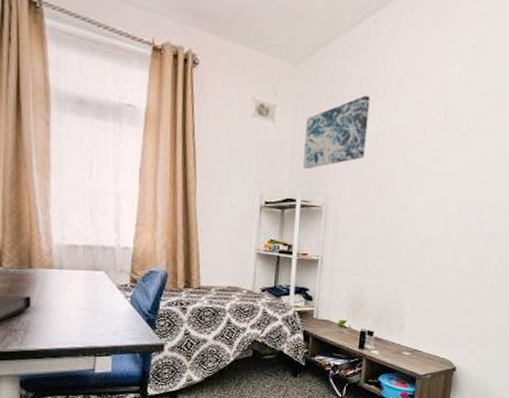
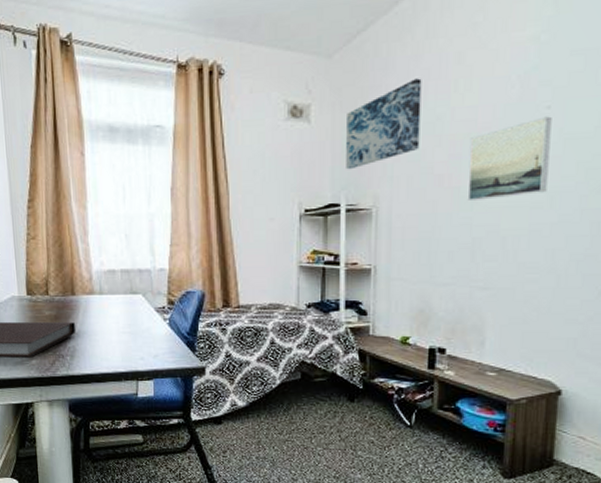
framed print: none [398,143,465,207] -> present [467,116,552,200]

